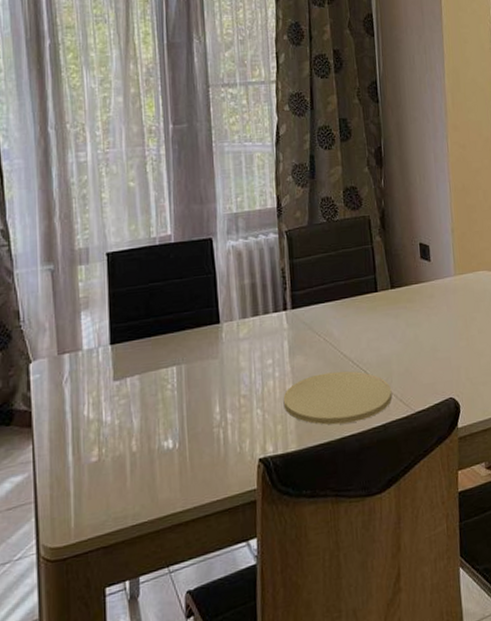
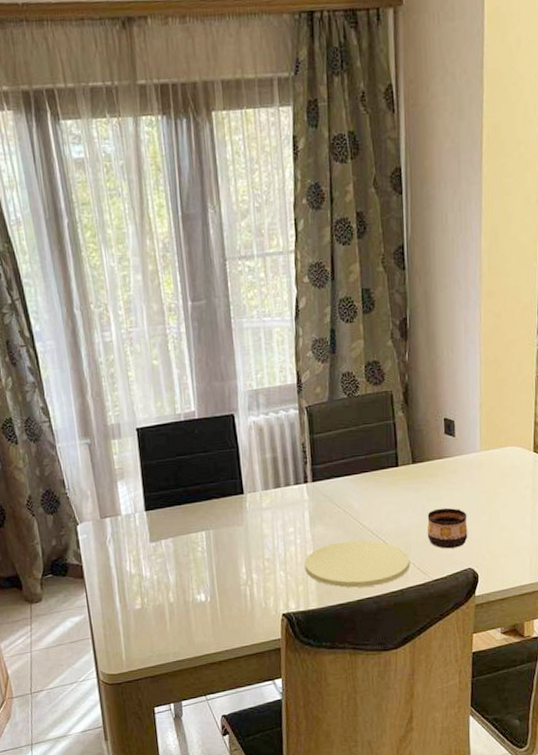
cup: none [407,334,448,378] -> present [427,507,468,549]

